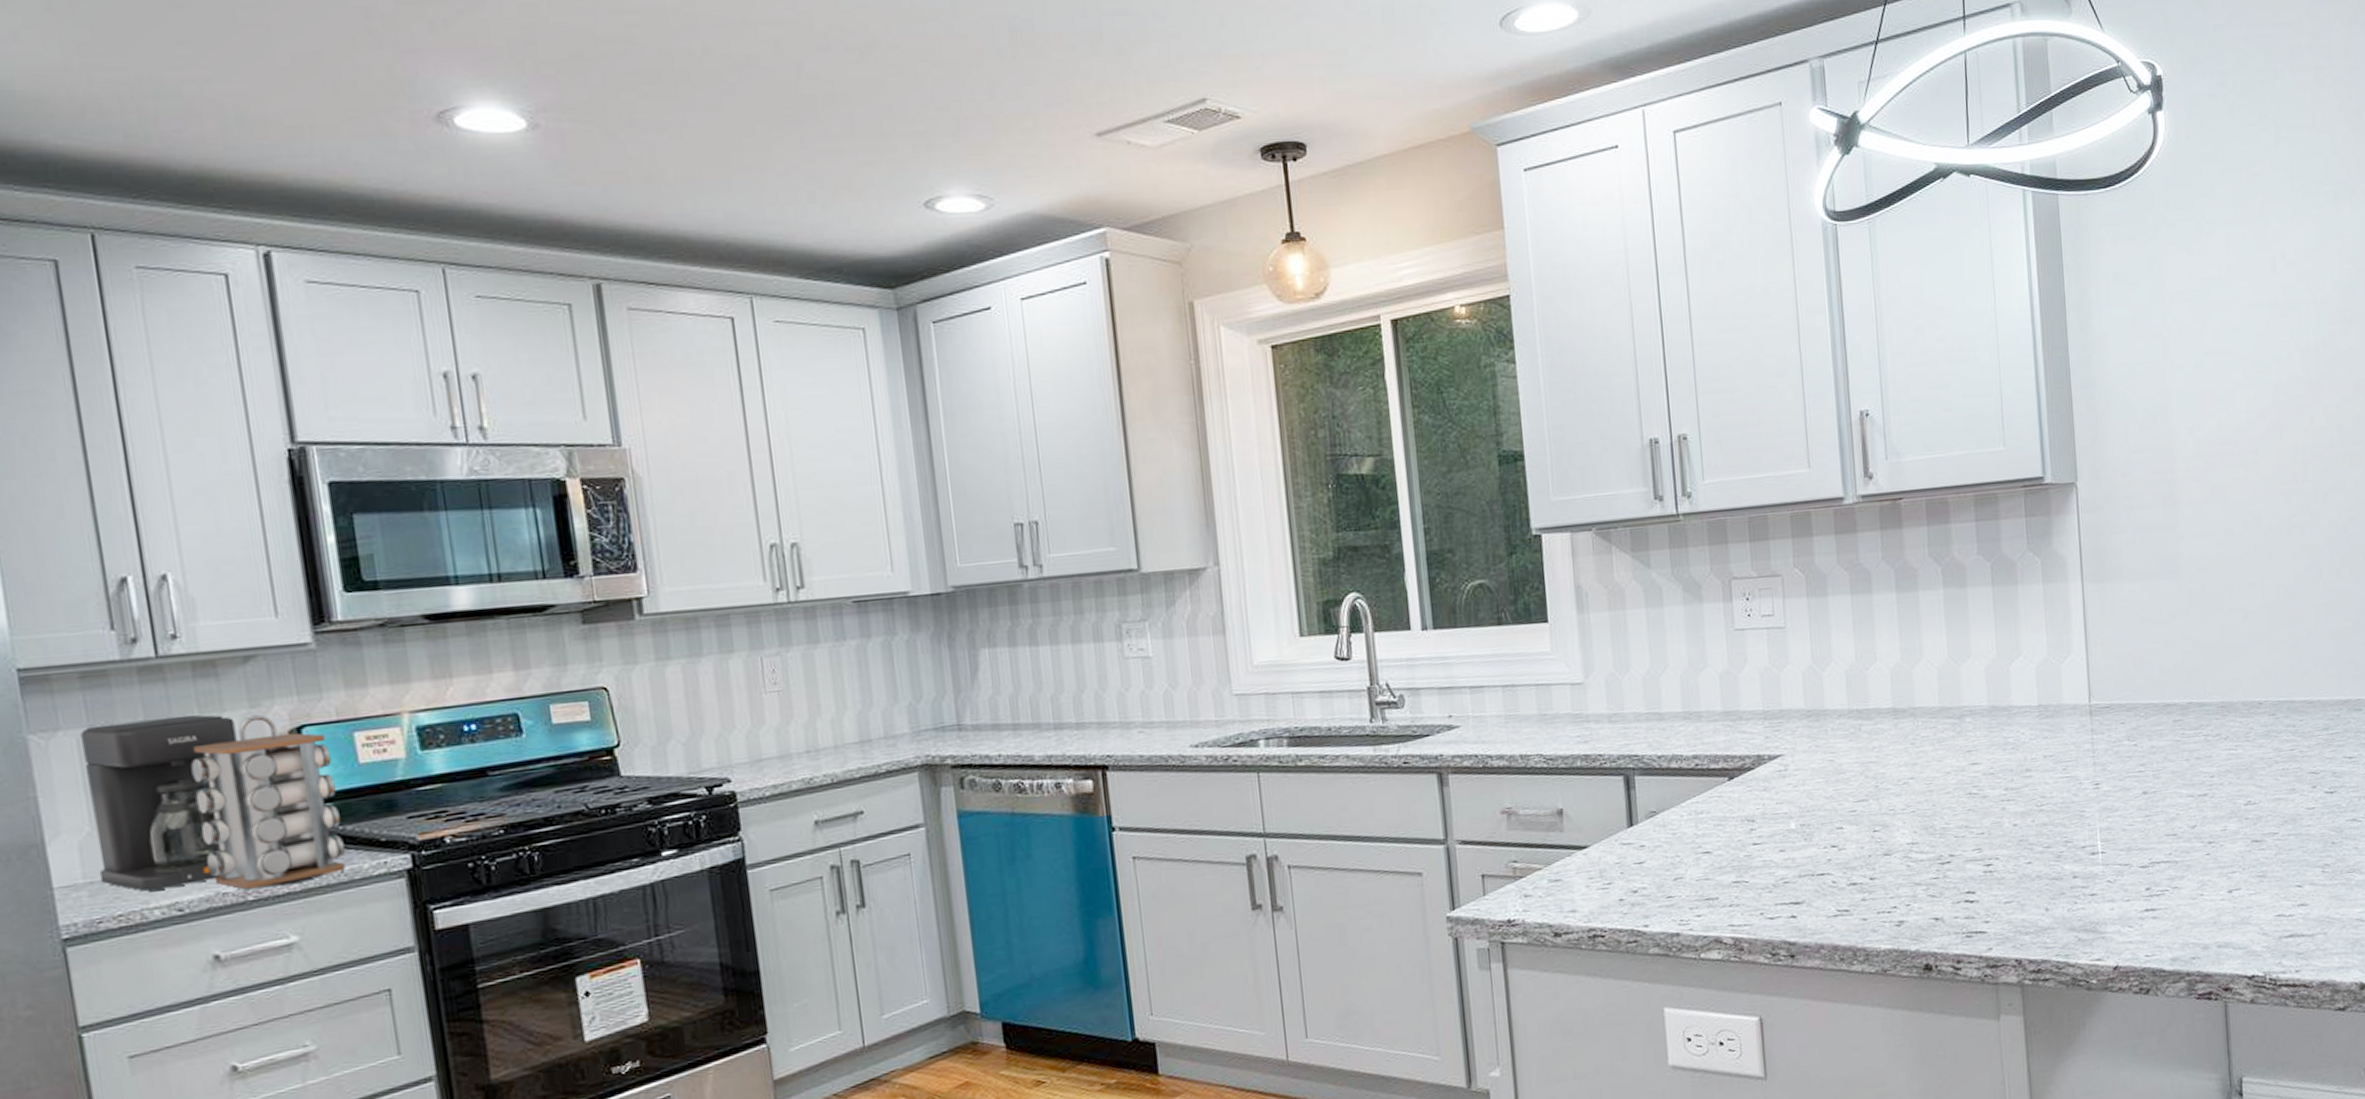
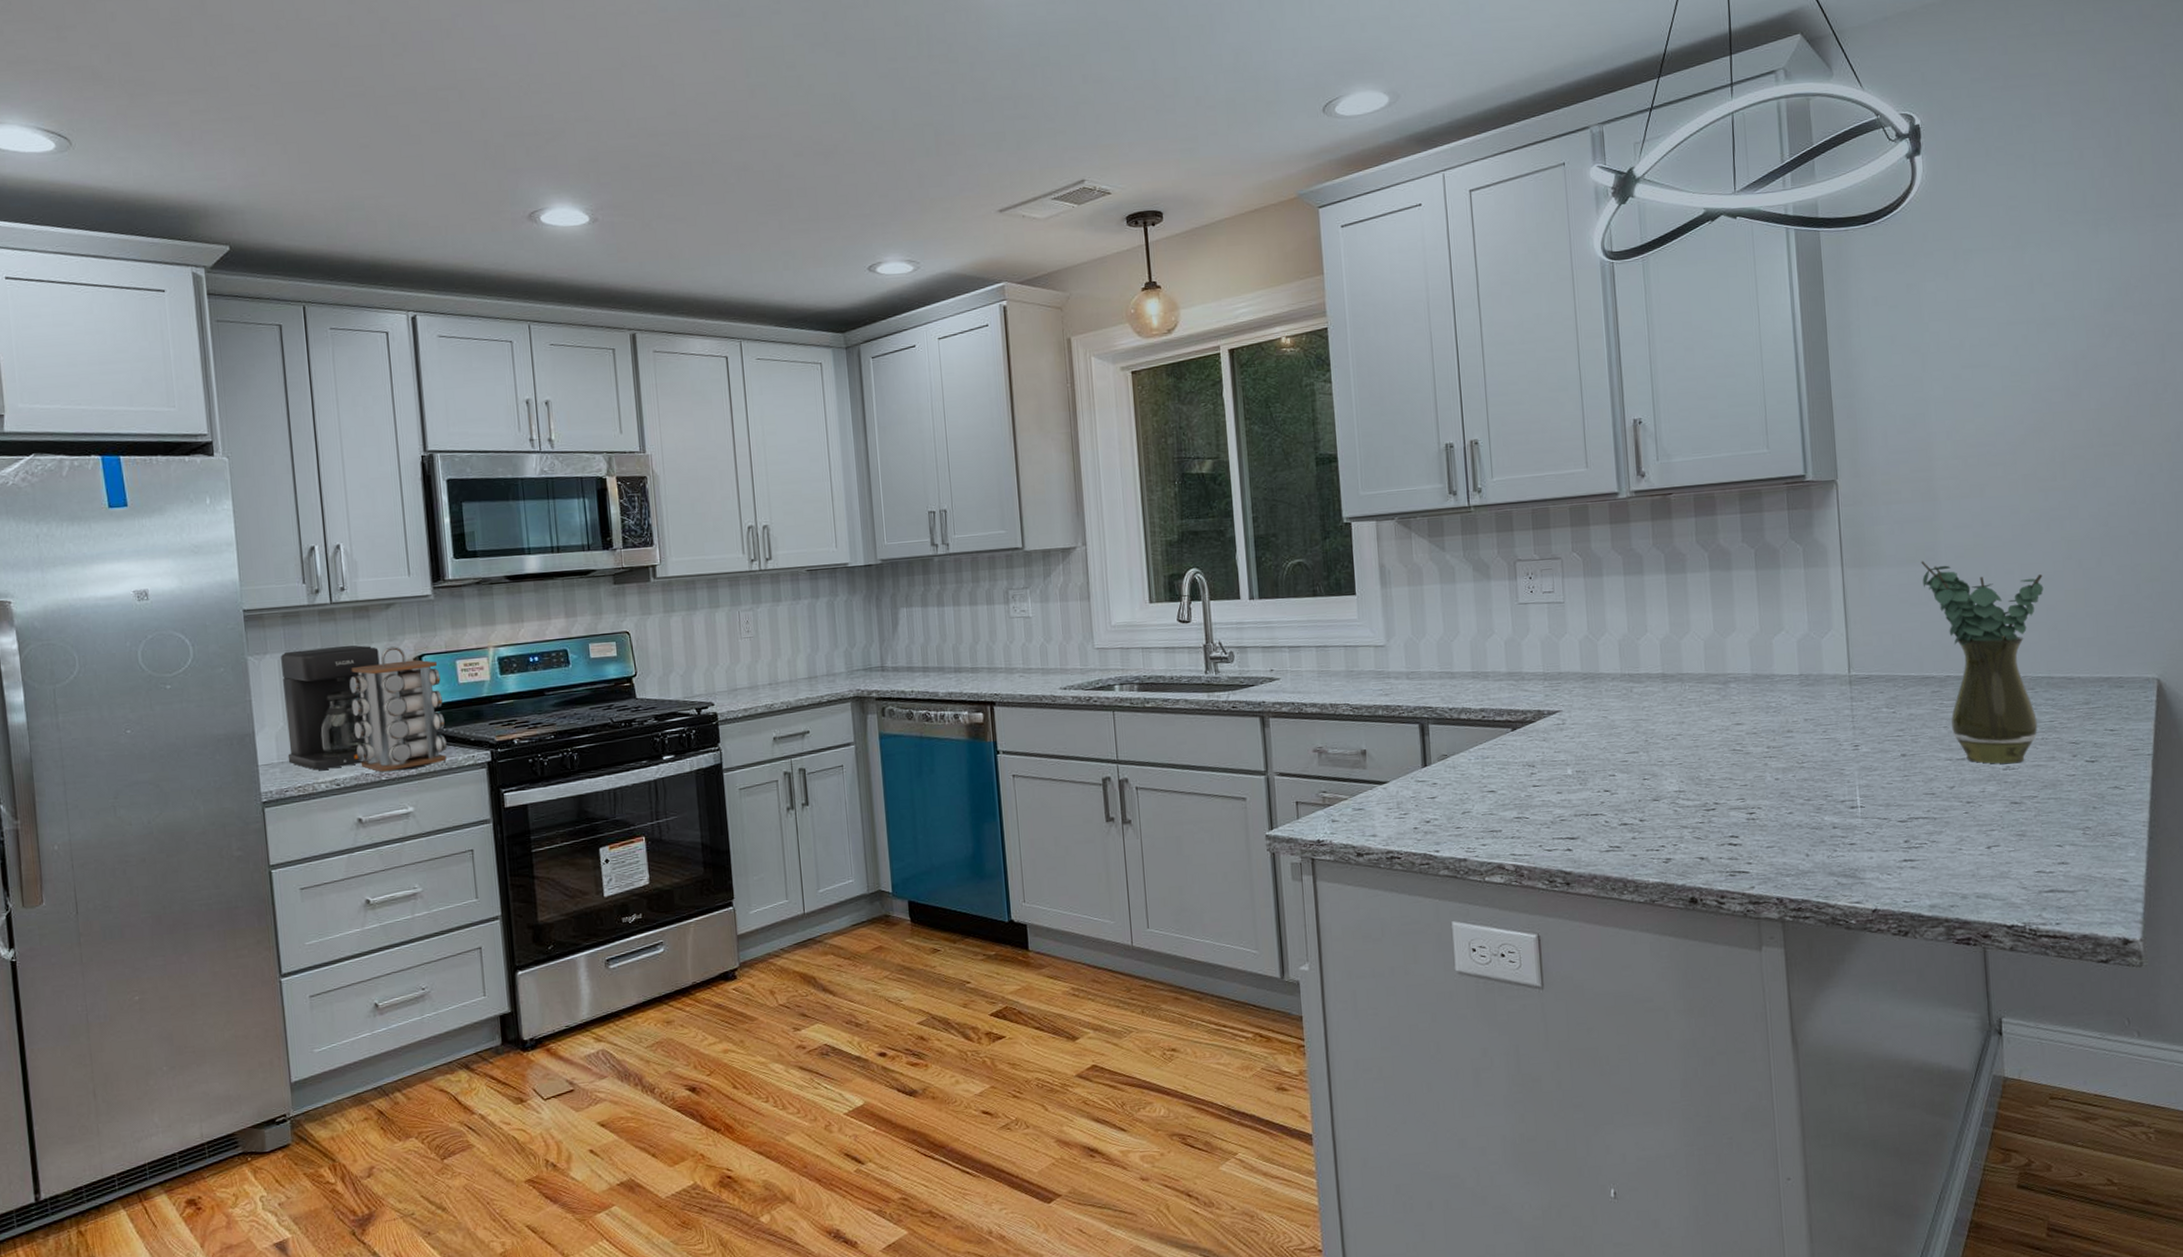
vase: none [2163,574,2285,799] -> present [1921,561,2044,764]

